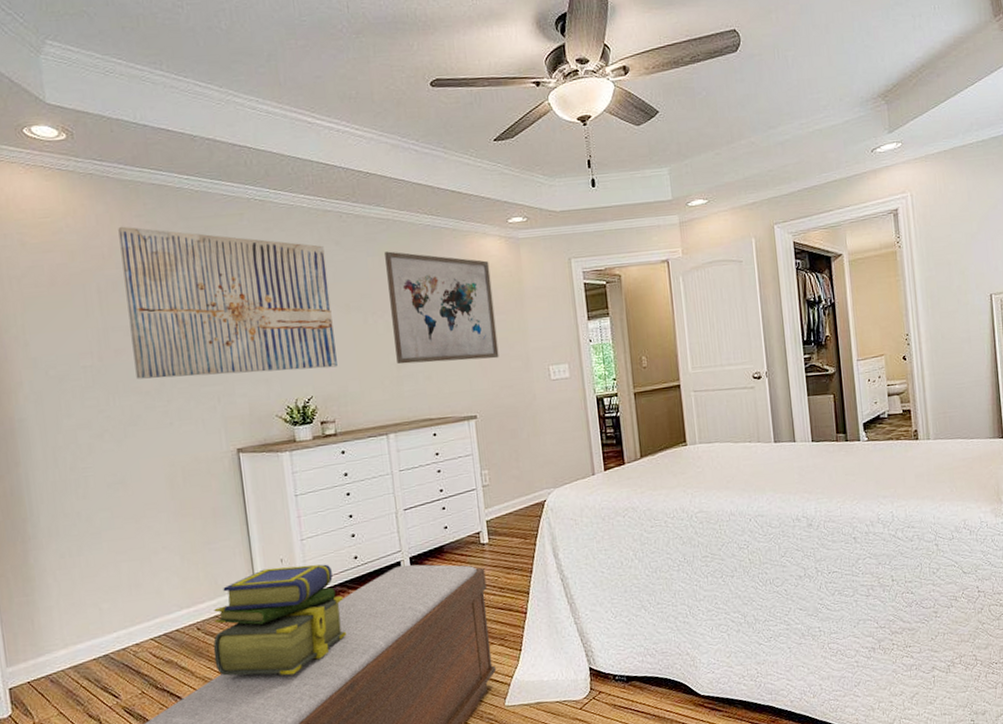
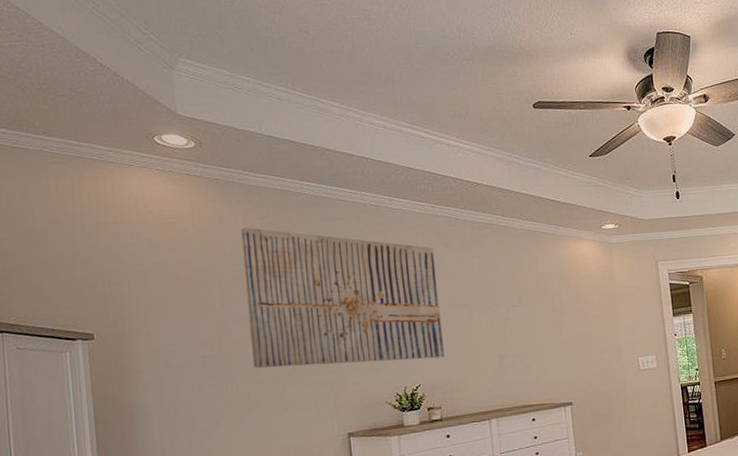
wall art: present [385,251,499,365] -> none [489,253,593,356]

